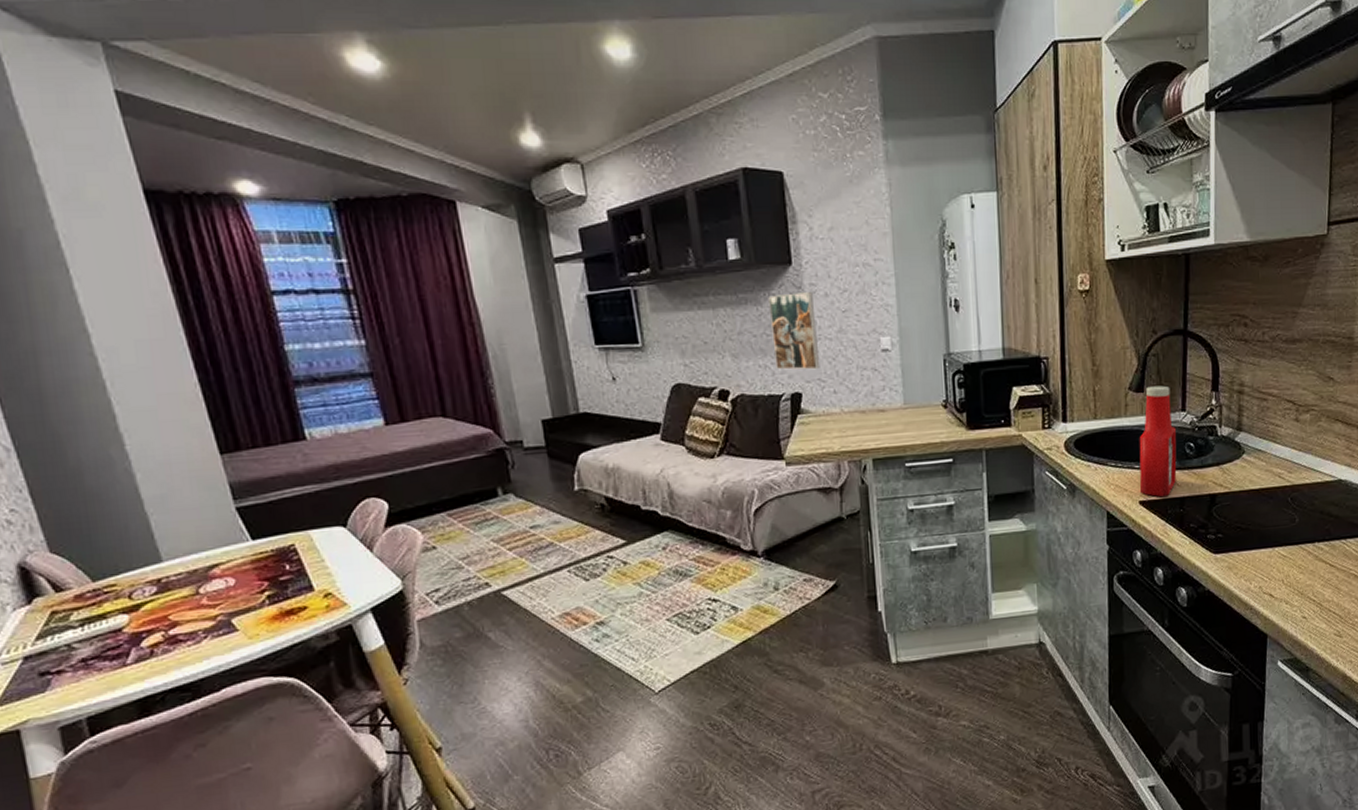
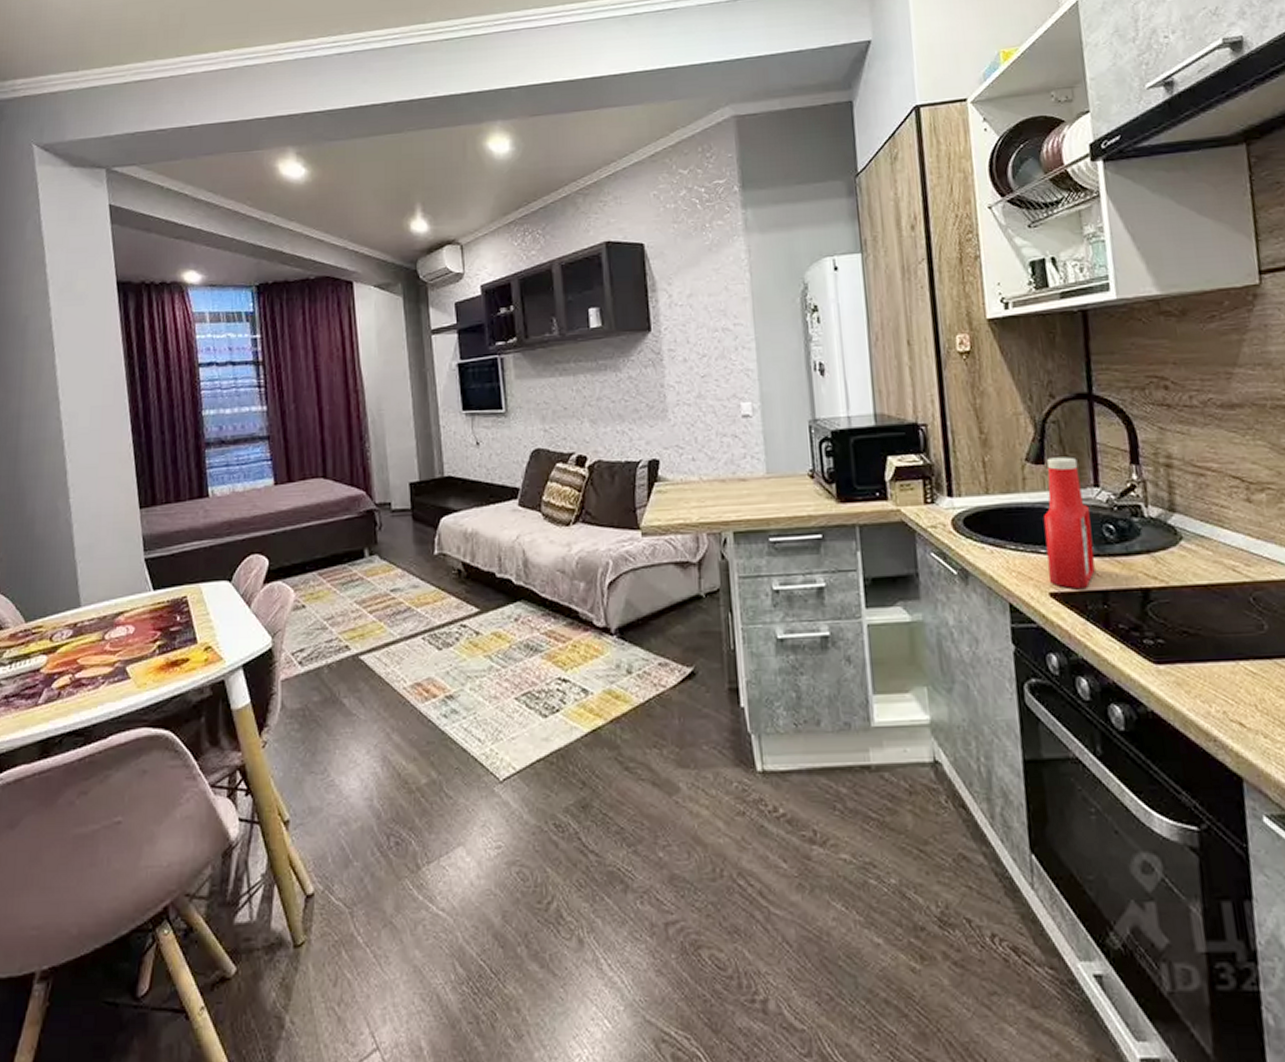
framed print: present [768,292,820,370] -> none [627,358,679,436]

